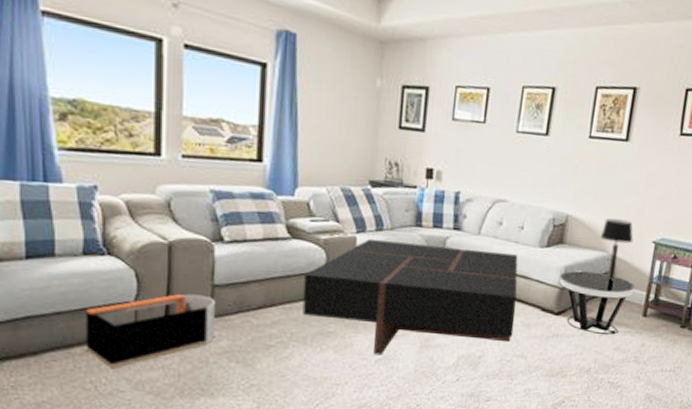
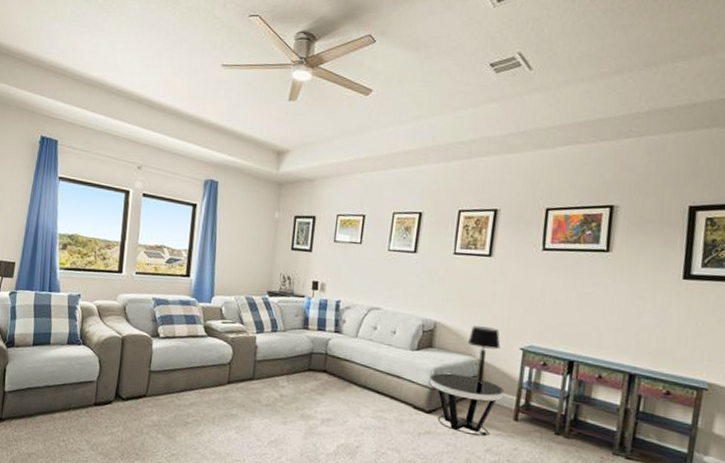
storage bin: present [85,293,216,369] -> none [62,376,150,432]
coffee table: present [302,239,518,356] -> none [213,339,391,438]

